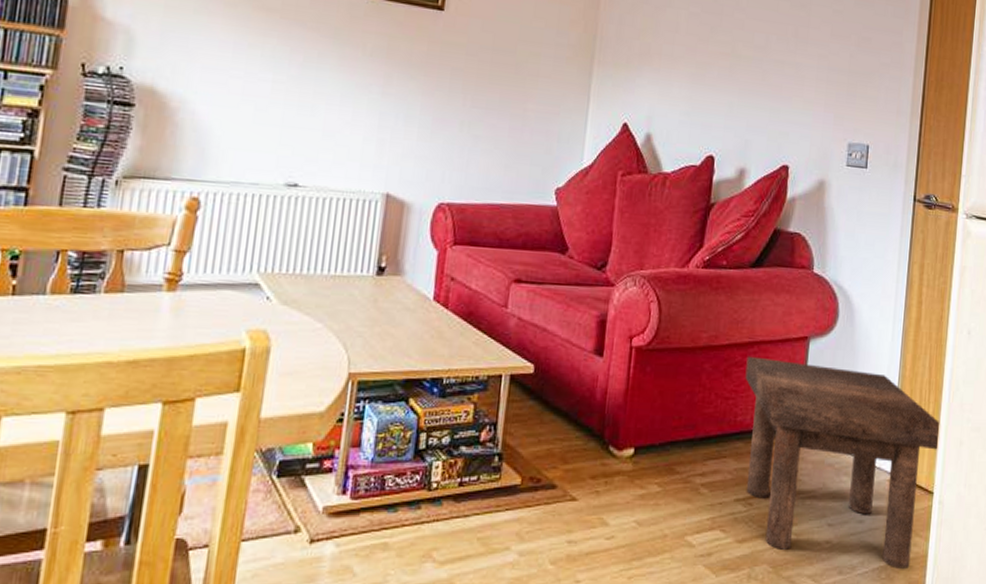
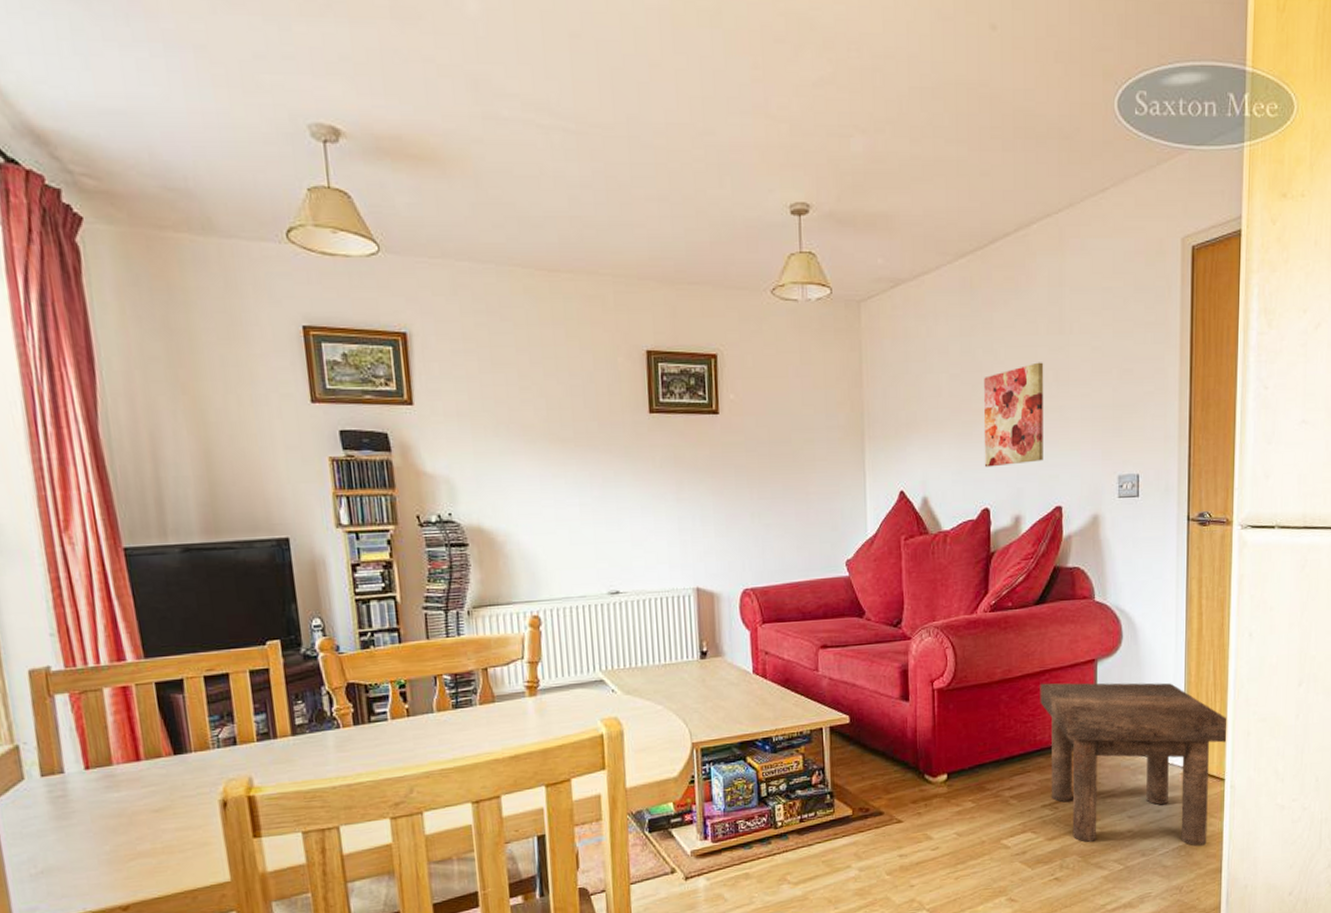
wall art: none [714,15,785,116] -> present [983,362,1044,468]

